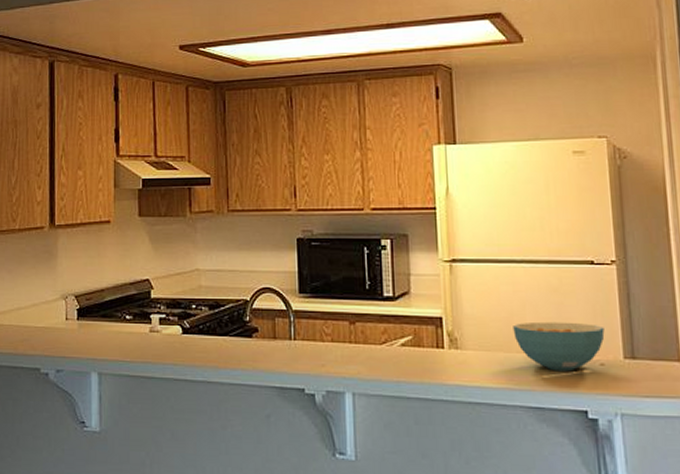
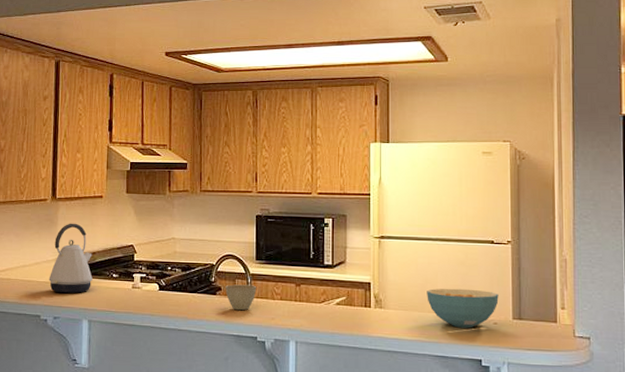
kettle: none [49,255,102,341] -> present [48,223,93,294]
cup: none [263,324,302,357] -> present [225,284,257,311]

